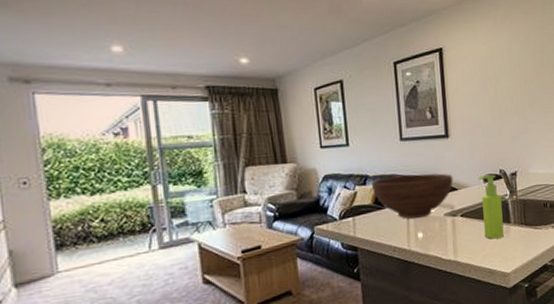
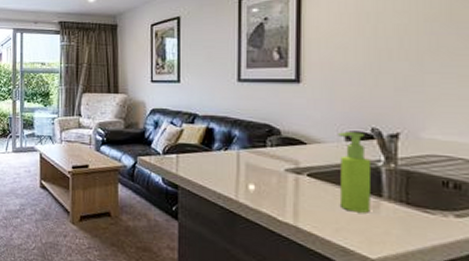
fruit bowl: present [371,173,453,219] -> none [199,118,301,168]

